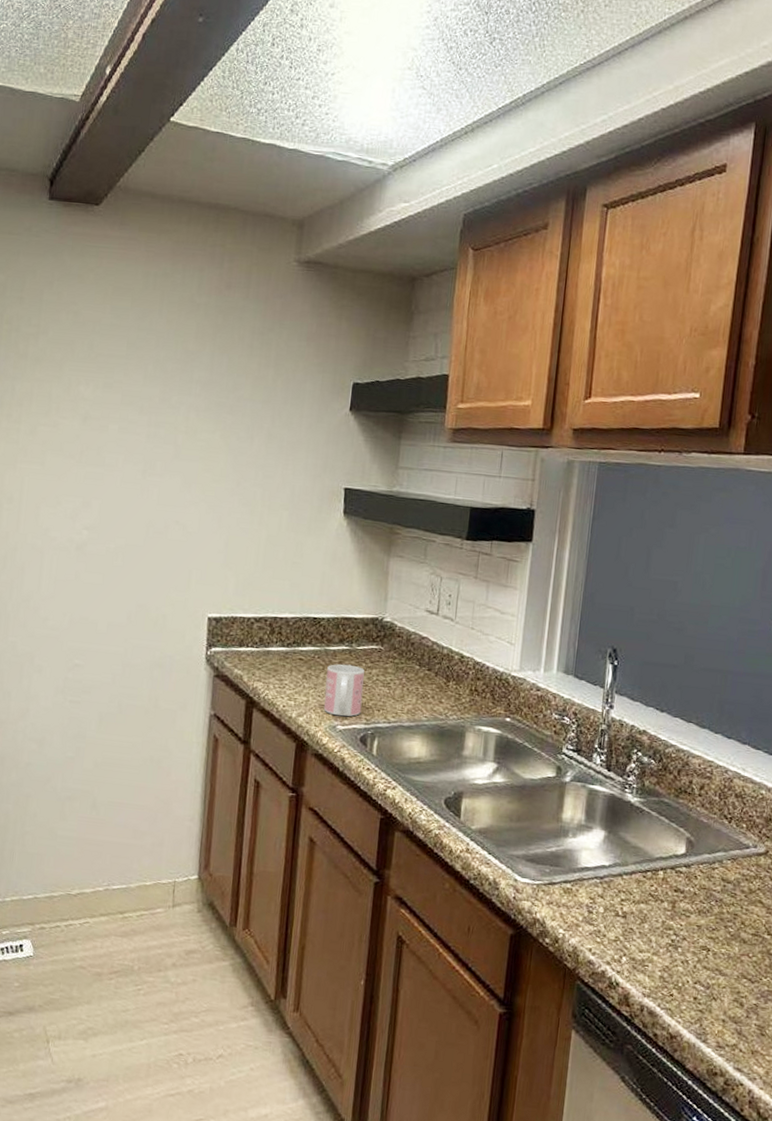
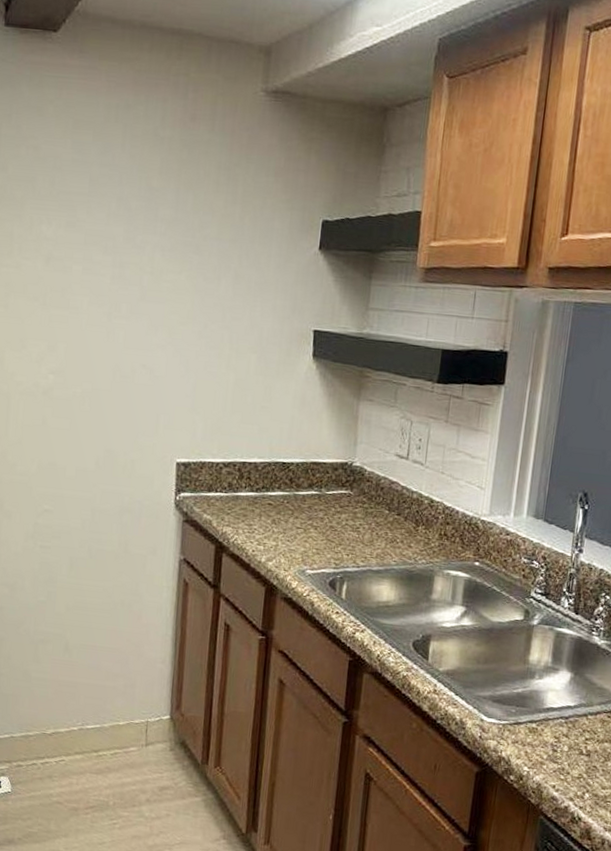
mug: present [323,664,365,717] -> none [292,508,334,561]

